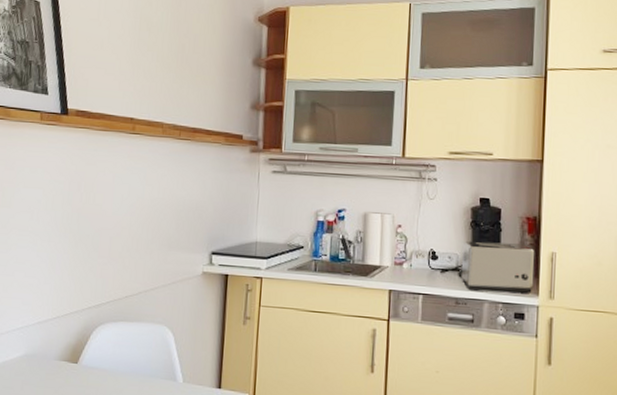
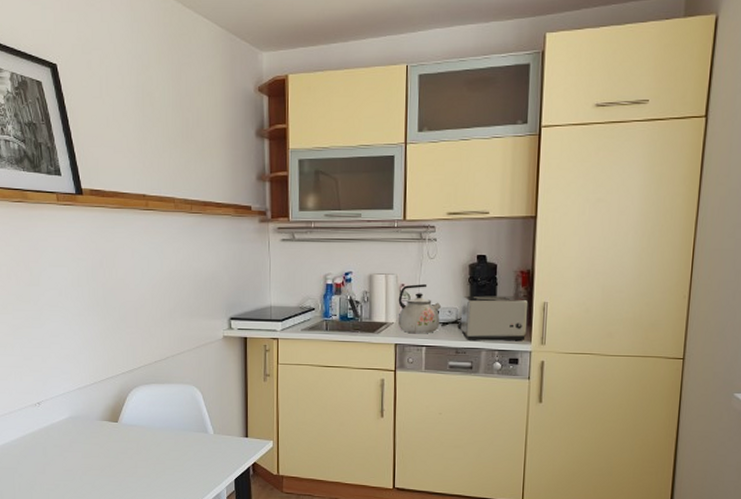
kettle: none [393,225,441,281] -> present [397,284,442,334]

